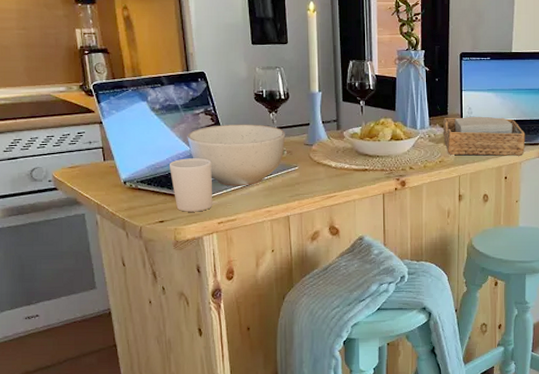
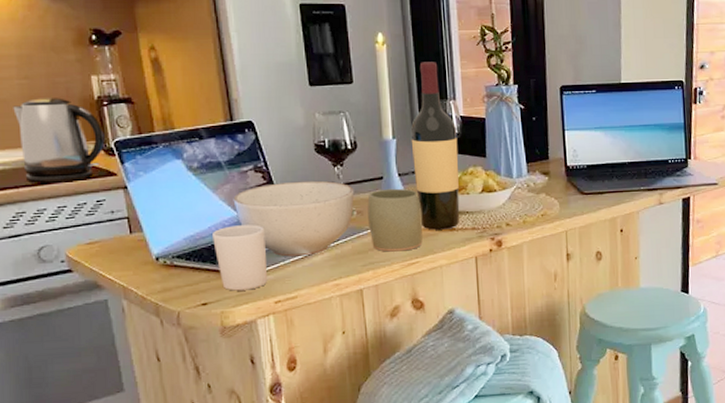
kettle: none [13,46,85,117] -> present [13,98,105,184]
mug: none [296,133,341,186] -> present [367,188,423,252]
wine bottle: none [333,28,373,170] -> present [410,62,460,230]
napkin holder: present [442,116,526,156] -> none [543,159,643,207]

